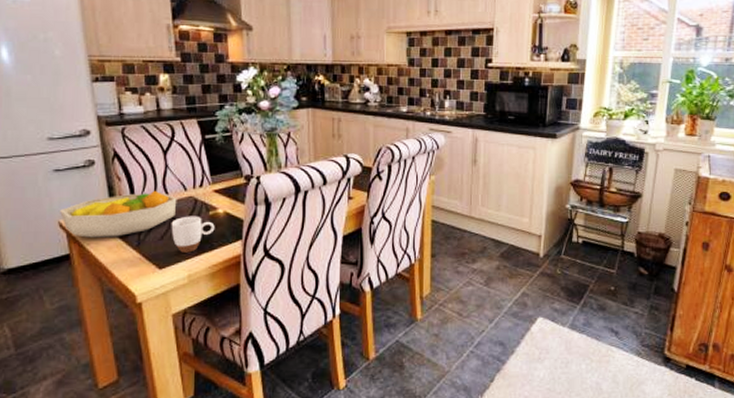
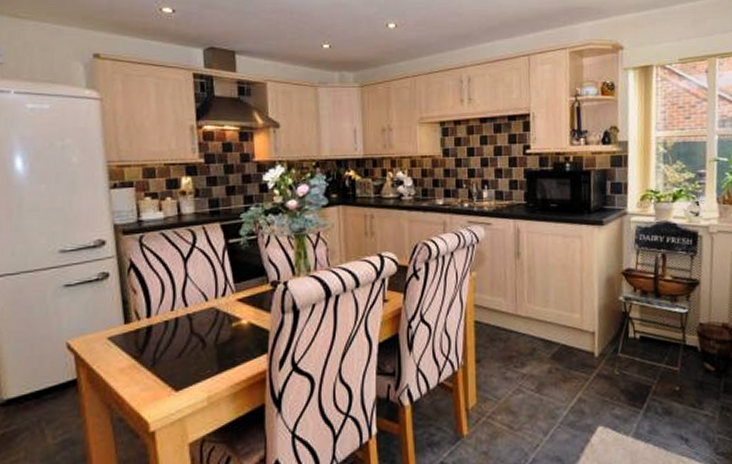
fruit bowl: present [60,190,177,238] -> none [68,302,197,359]
mug: present [171,216,215,253] -> none [190,328,238,371]

